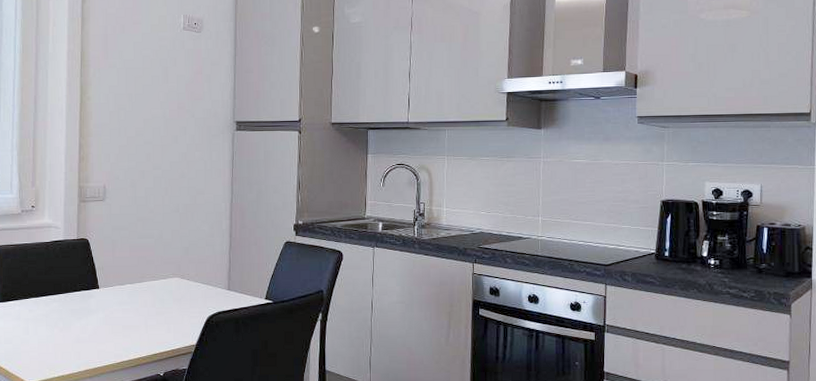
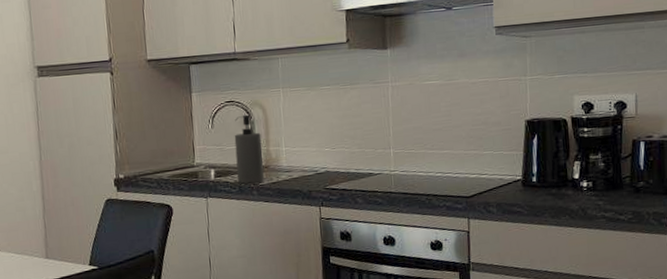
soap dispenser: none [401,177,426,239] -> present [234,114,264,185]

